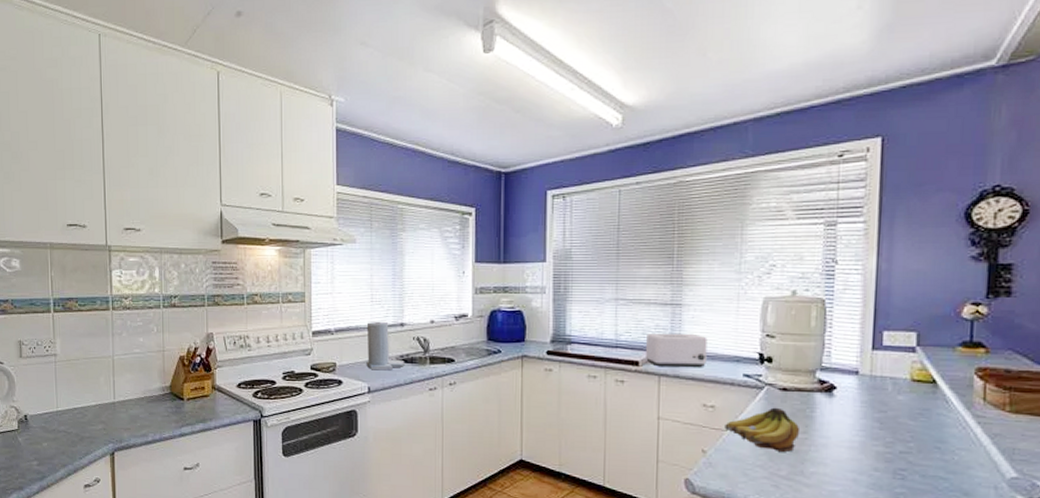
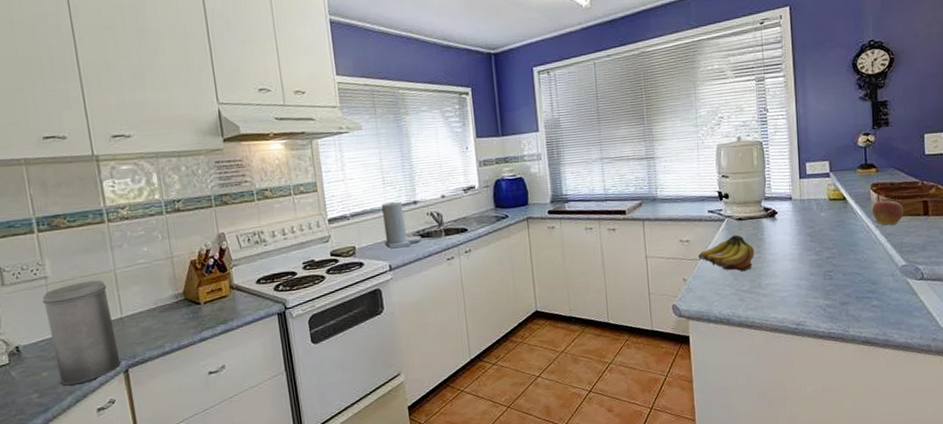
canister: none [50,363,110,459] -> present [42,280,122,386]
toaster: present [646,333,707,367] -> none [629,181,679,212]
fruit: none [972,387,1023,423] -> present [871,197,905,226]

